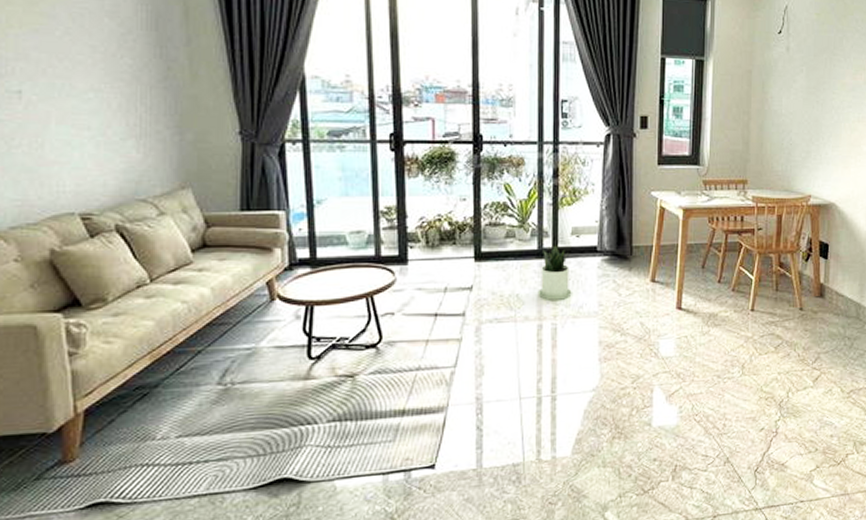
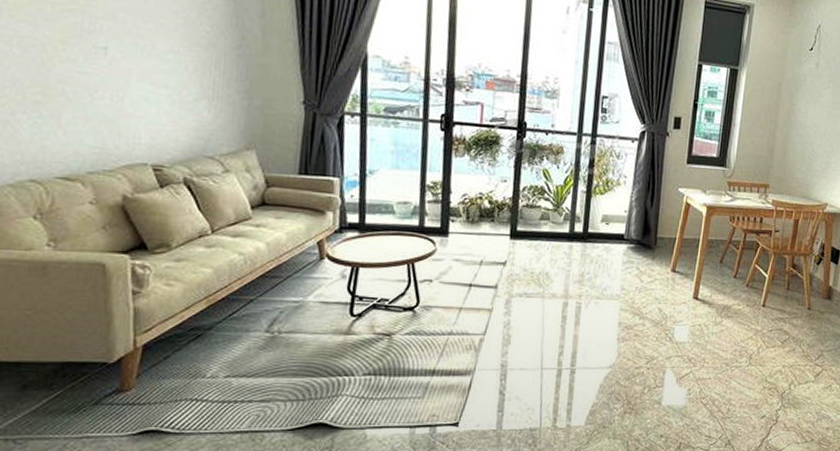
planter: present [538,245,572,300] -> none [566,230,598,281]

